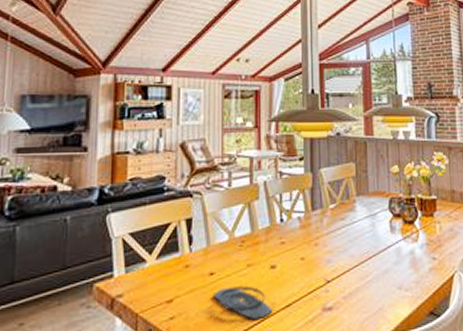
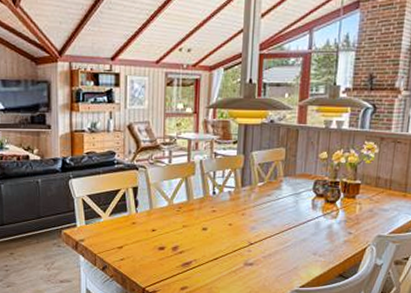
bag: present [213,286,273,319] -> none [155,241,203,266]

